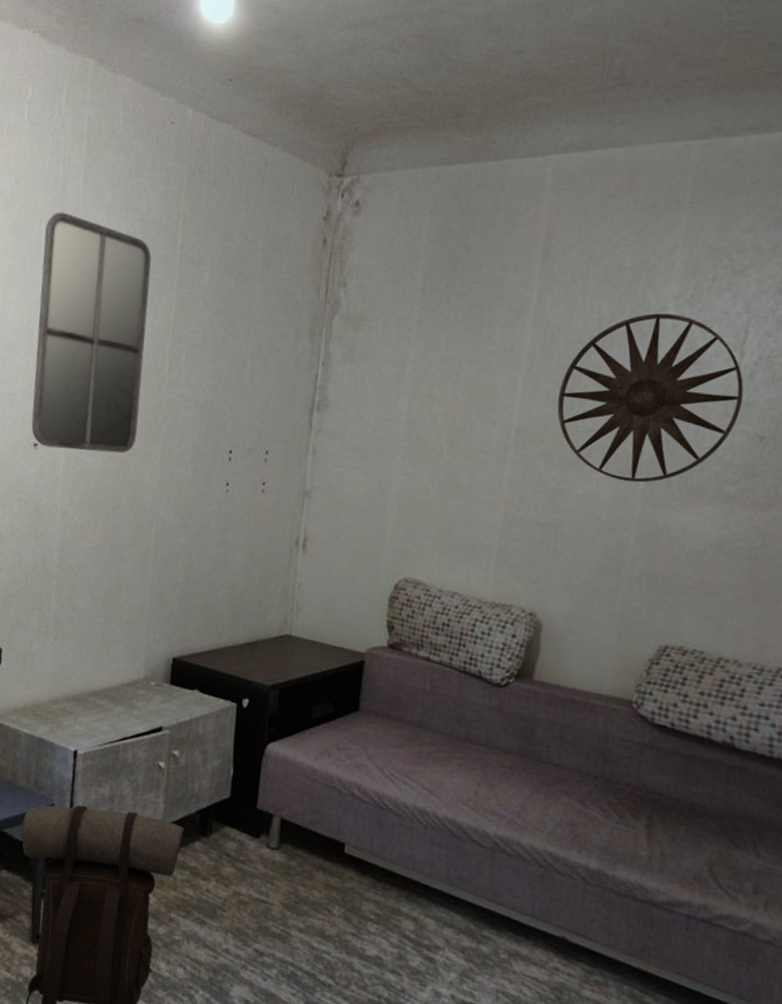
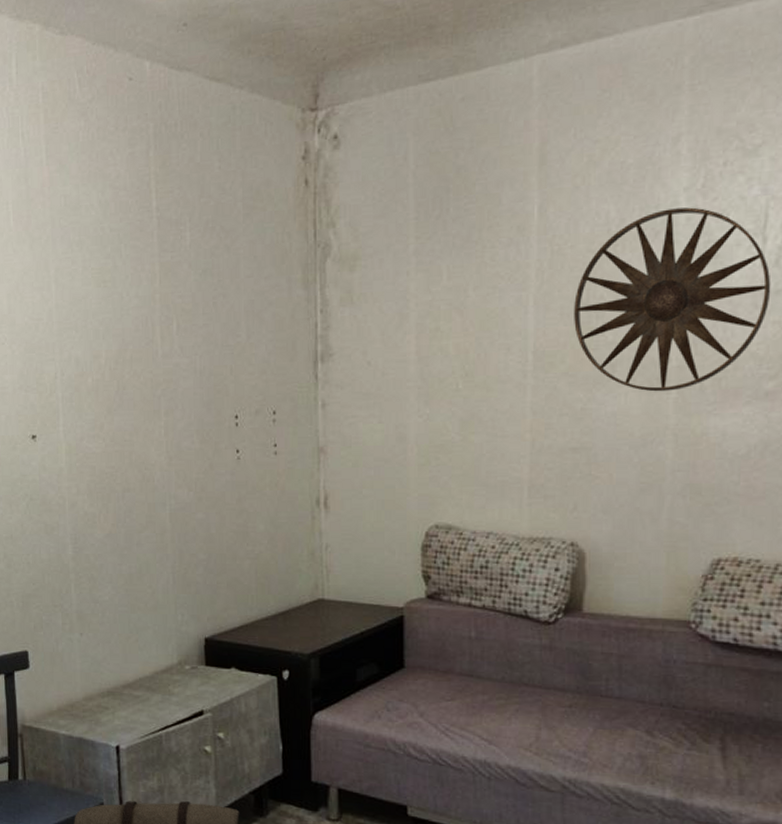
home mirror: present [31,212,152,454] -> none [13,190,137,438]

